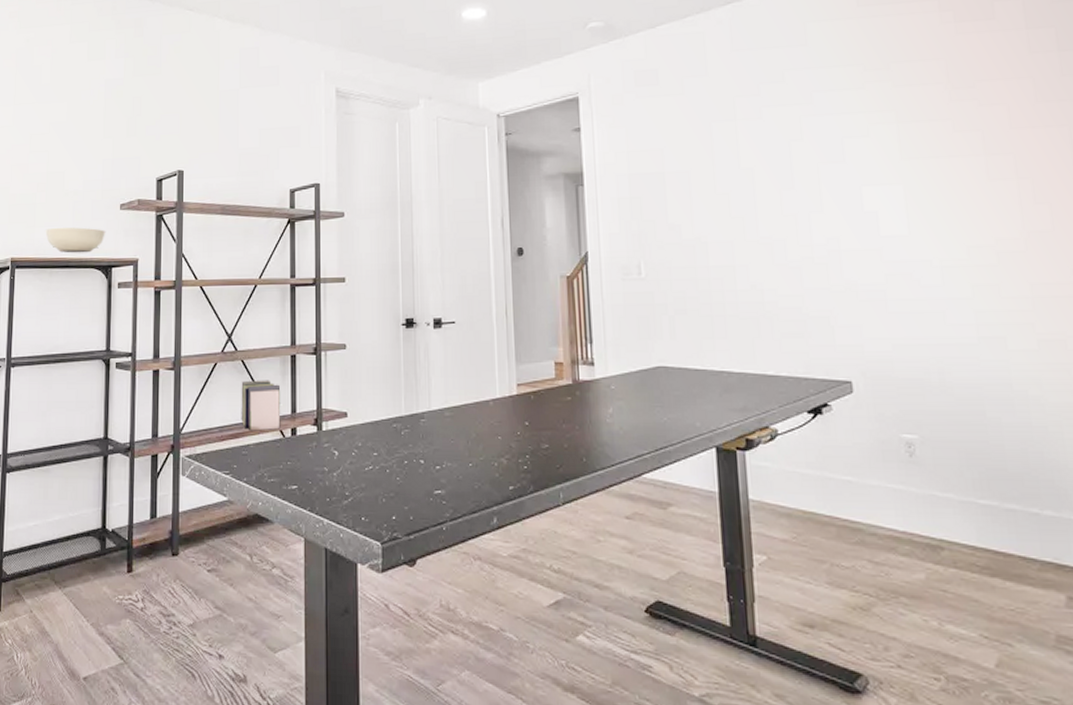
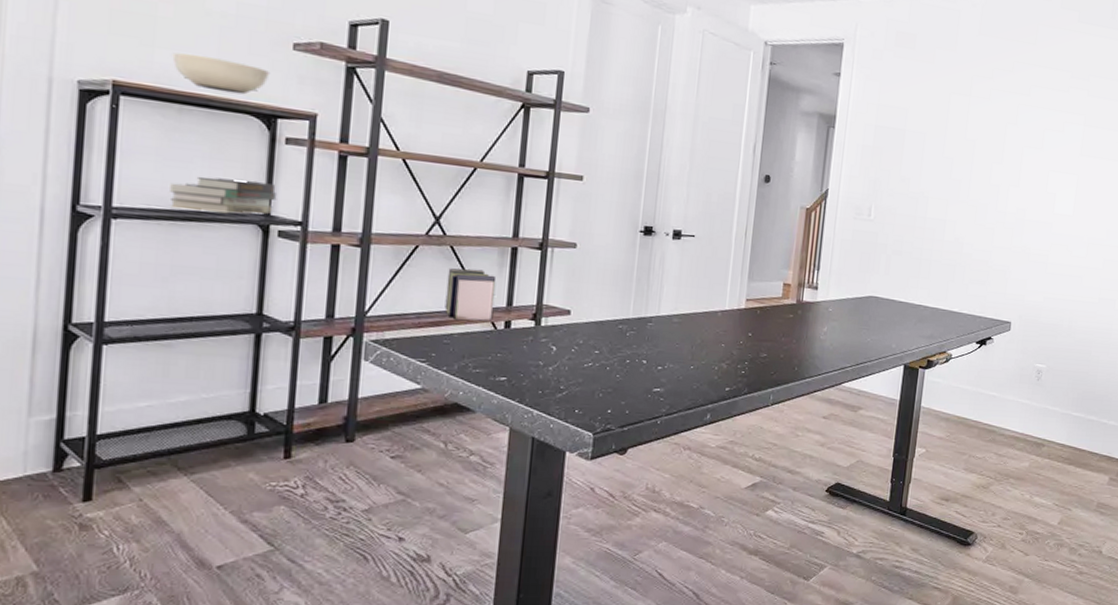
books: none [46,323,113,354] -> present [170,177,276,215]

